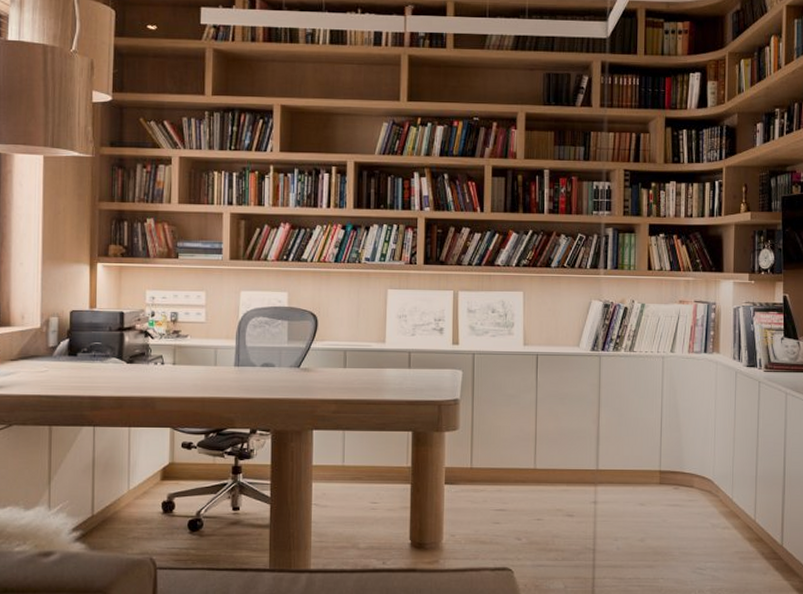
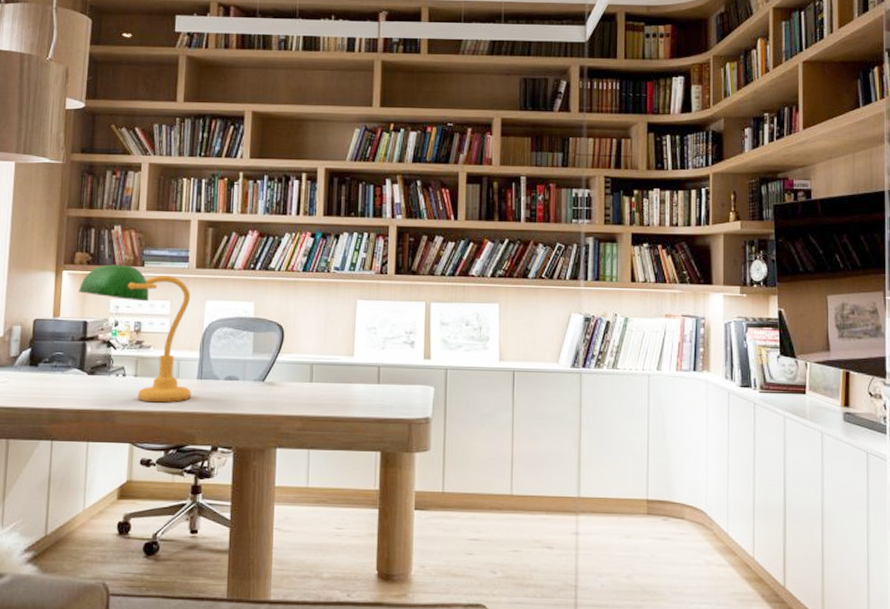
desk lamp: none [114,257,229,389] -> present [79,264,191,403]

